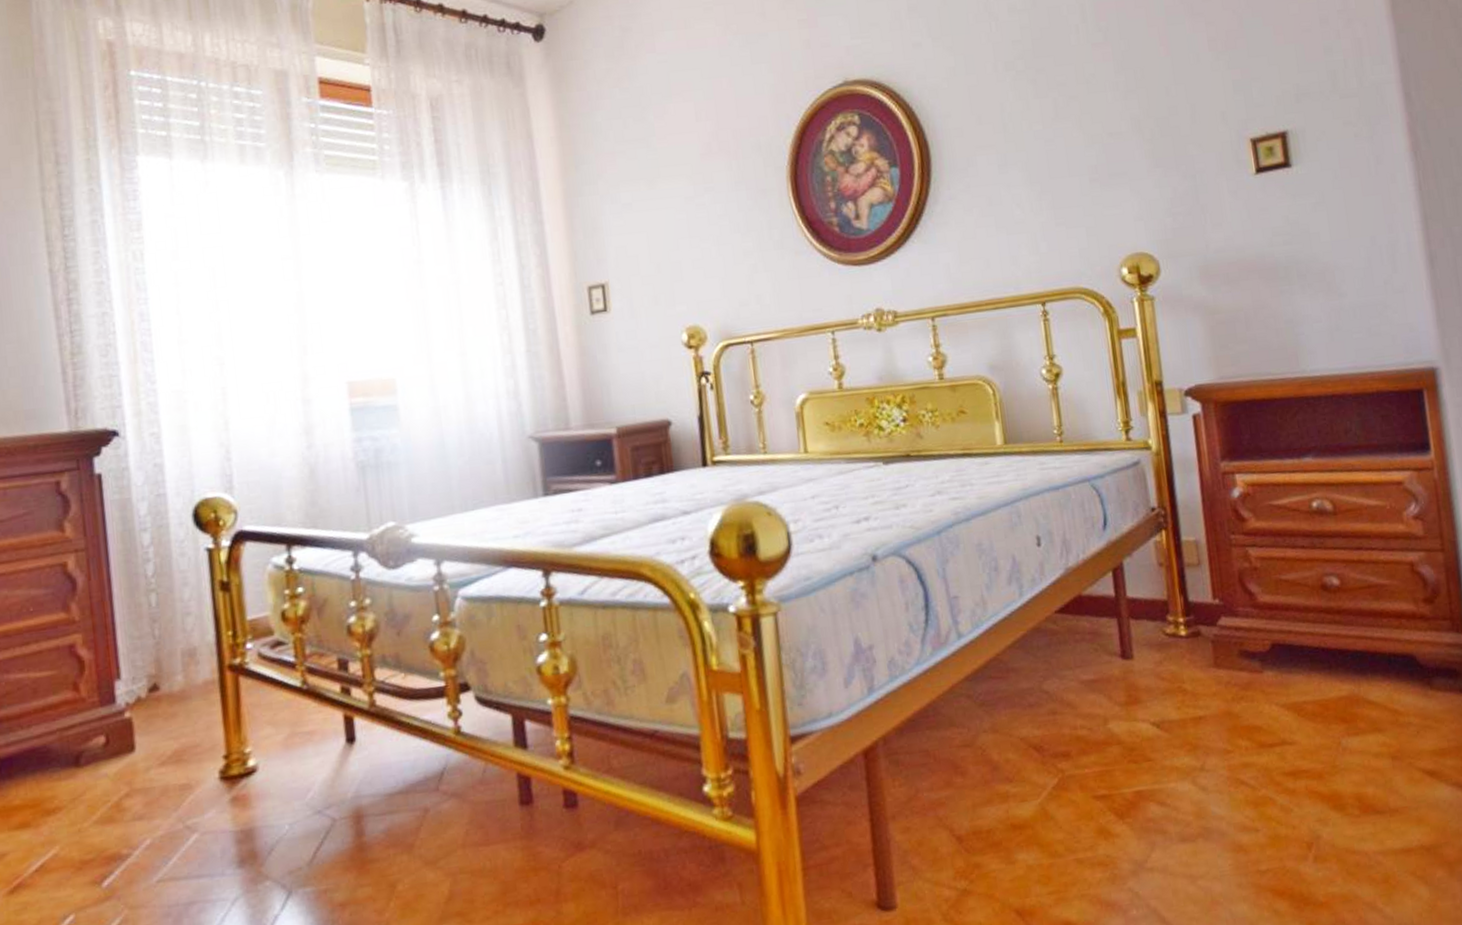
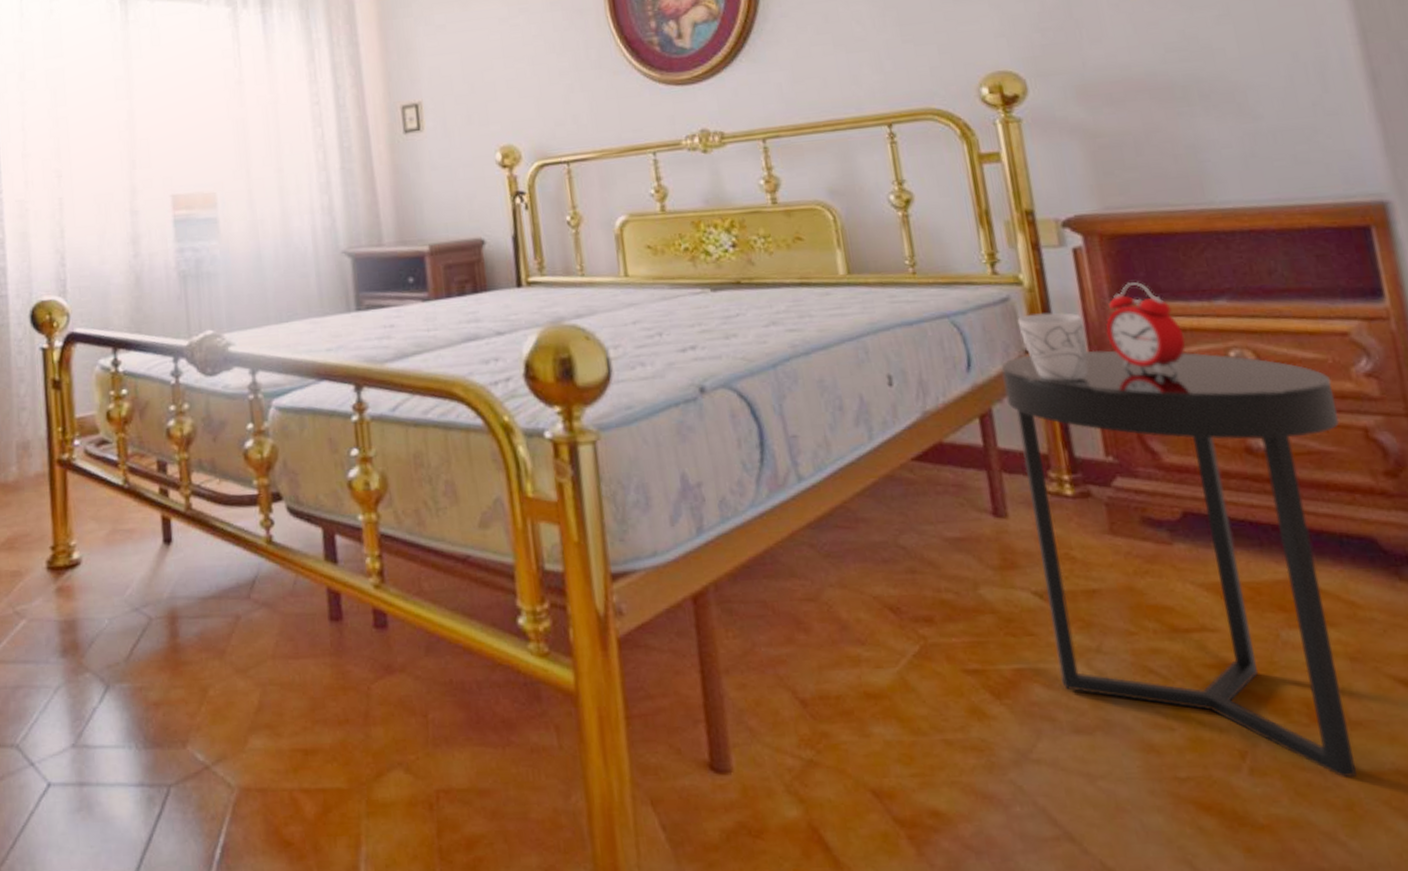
side table: none [1131,504,1393,856] -> present [1001,350,1358,779]
mug: none [1146,472,1202,535] -> present [1017,312,1088,382]
alarm clock: none [1217,443,1279,525] -> present [1105,282,1186,374]

